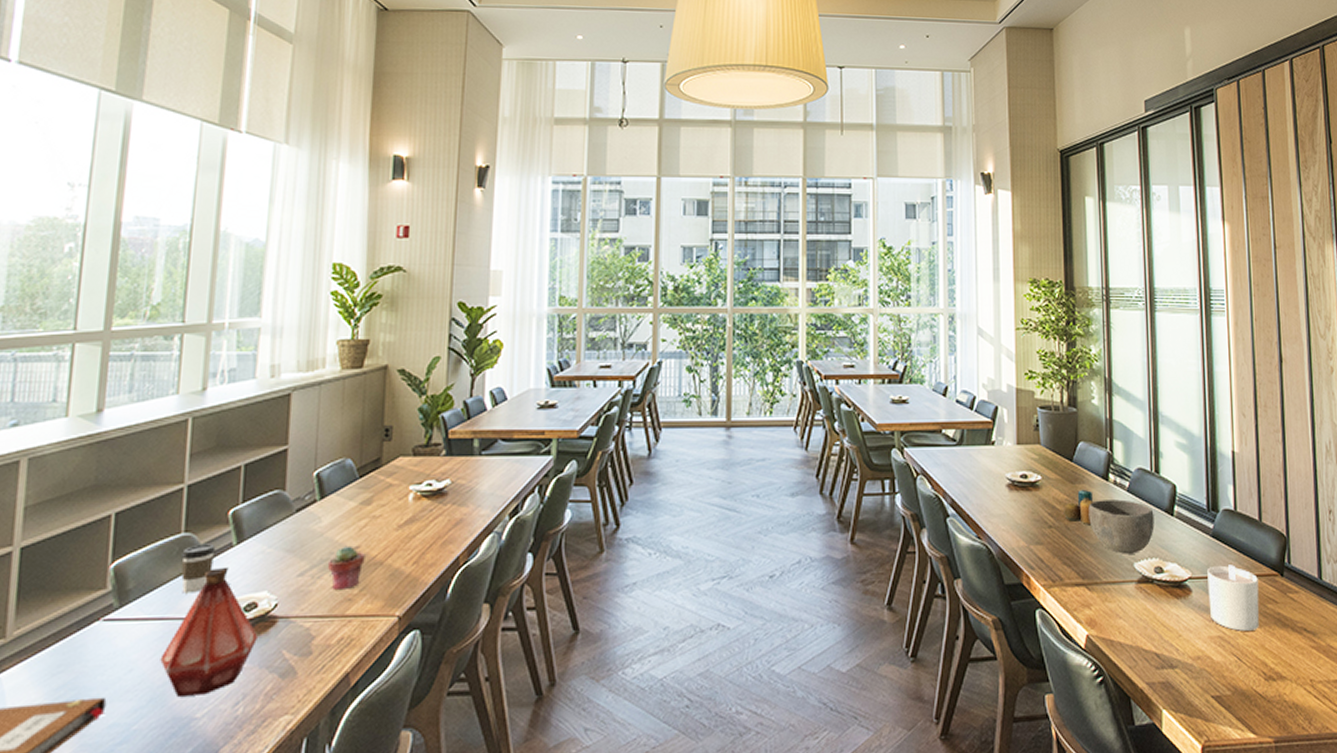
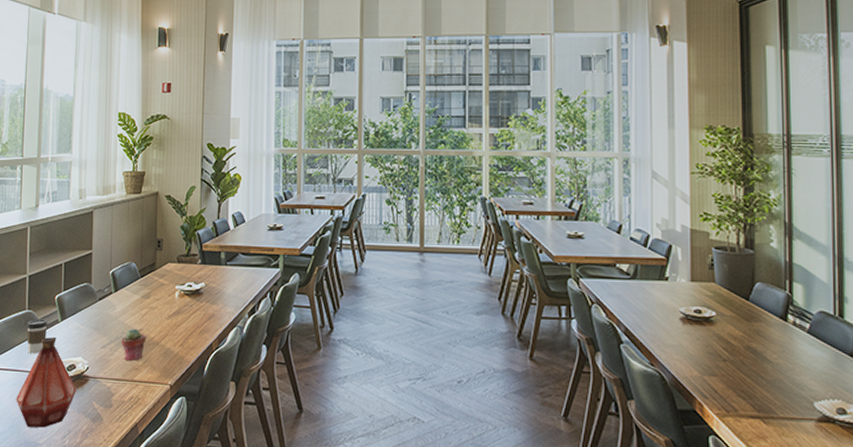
candle: present [1064,489,1094,524] -> none [739,327,771,361]
bowl: present [1088,499,1155,554] -> none [765,339,837,393]

